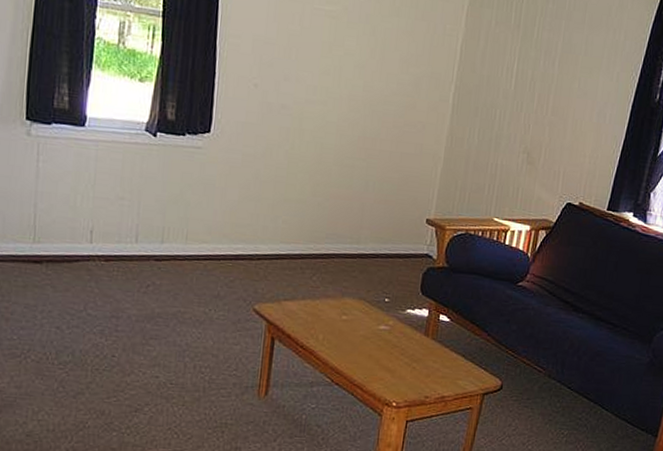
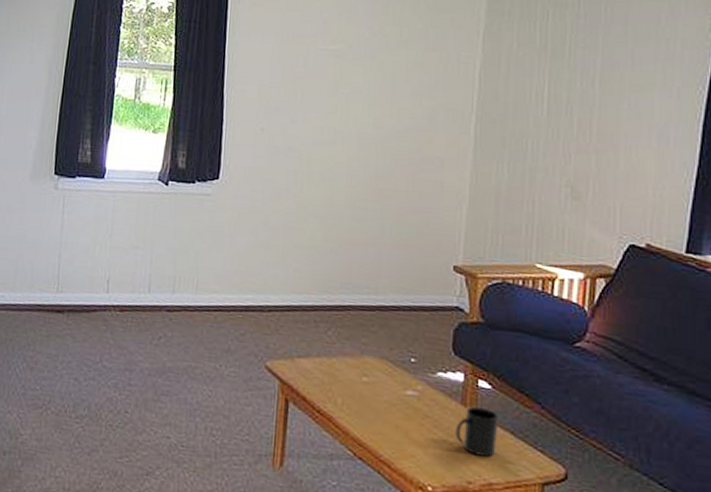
mug: none [418,337,454,376] -> present [455,407,499,457]

